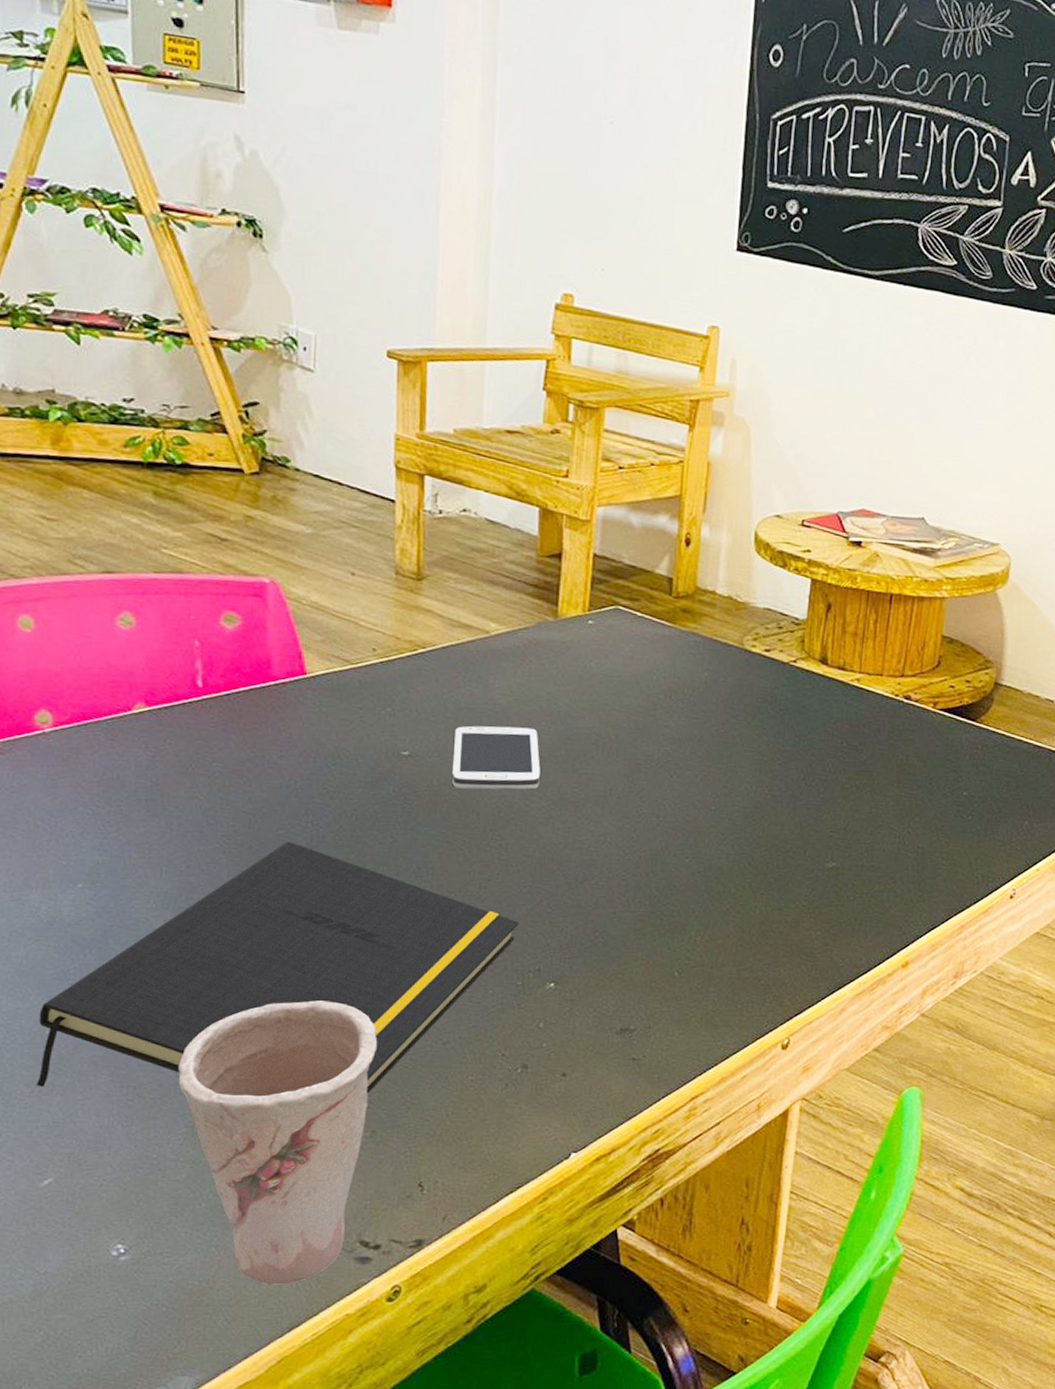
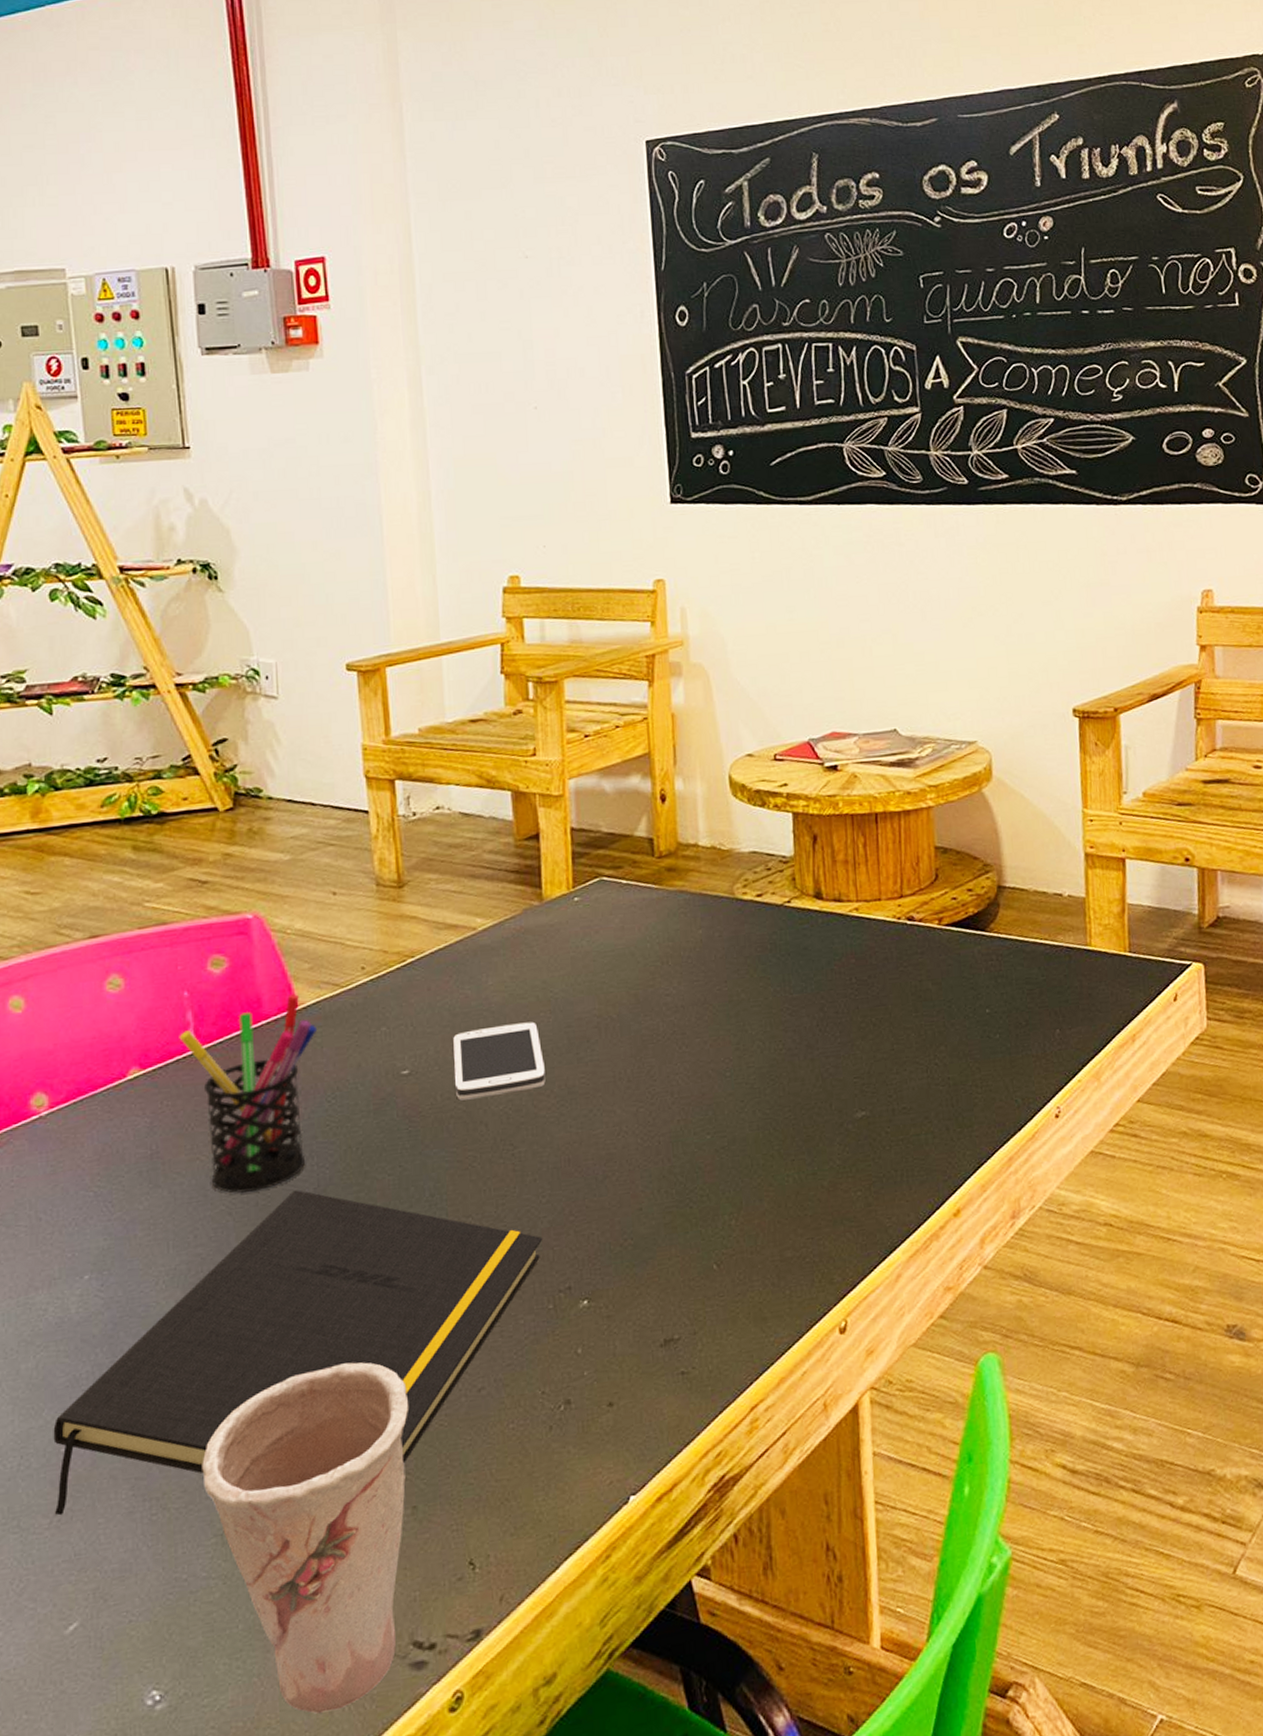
pen holder: none [186,662,324,836] -> present [179,994,318,1194]

